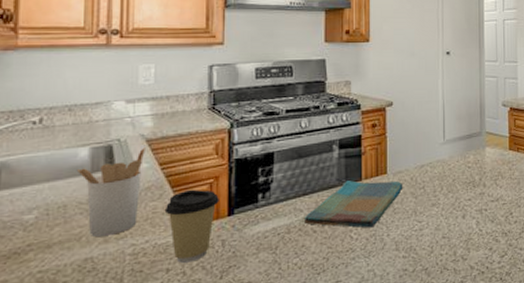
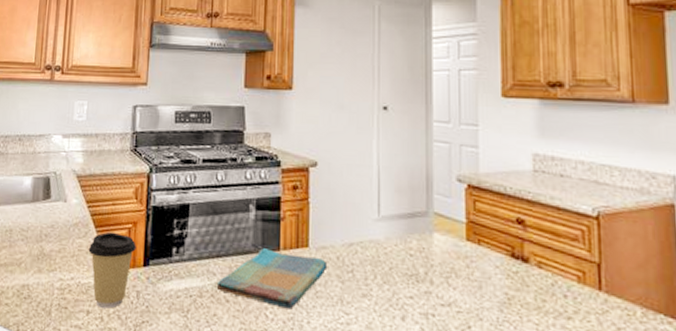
utensil holder: present [76,148,145,237] -> none [21,183,76,266]

